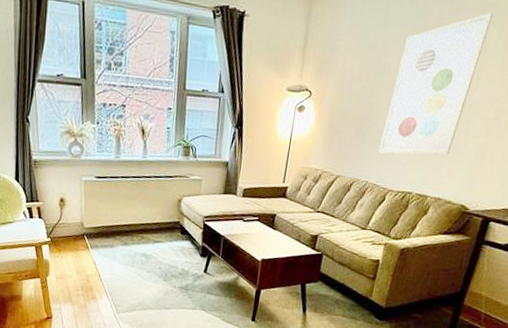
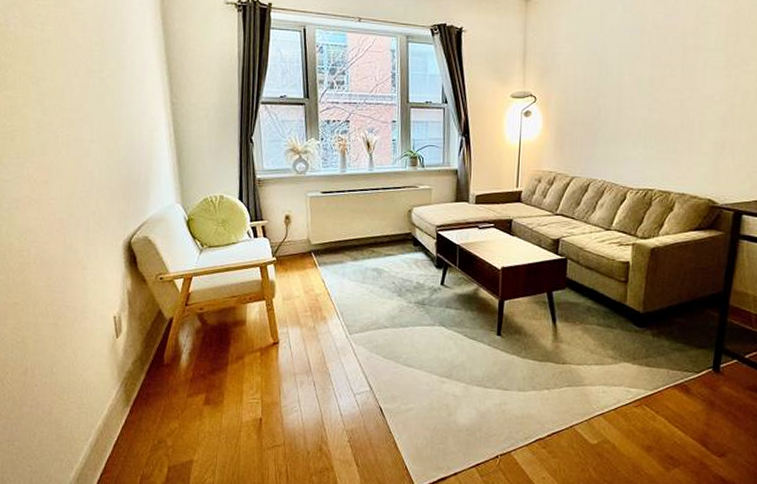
wall art: present [379,12,494,155] -> none [613,13,709,152]

